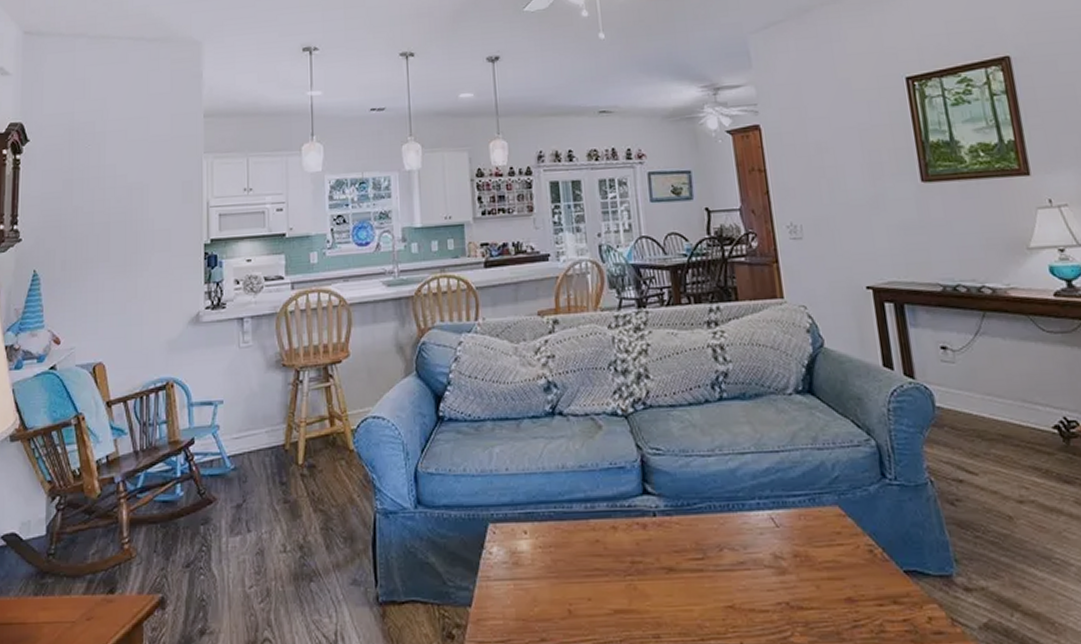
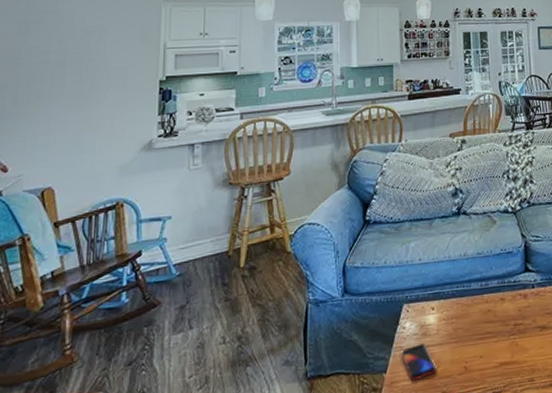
smartphone: none [487,575,535,622] -> present [400,343,438,382]

